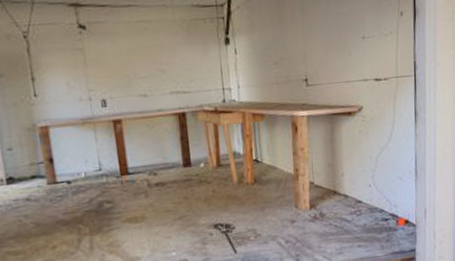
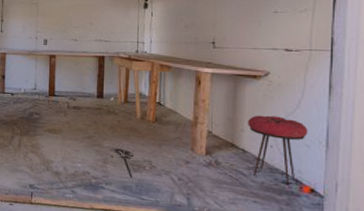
stool: none [346,152,400,223] -> present [248,115,308,186]

